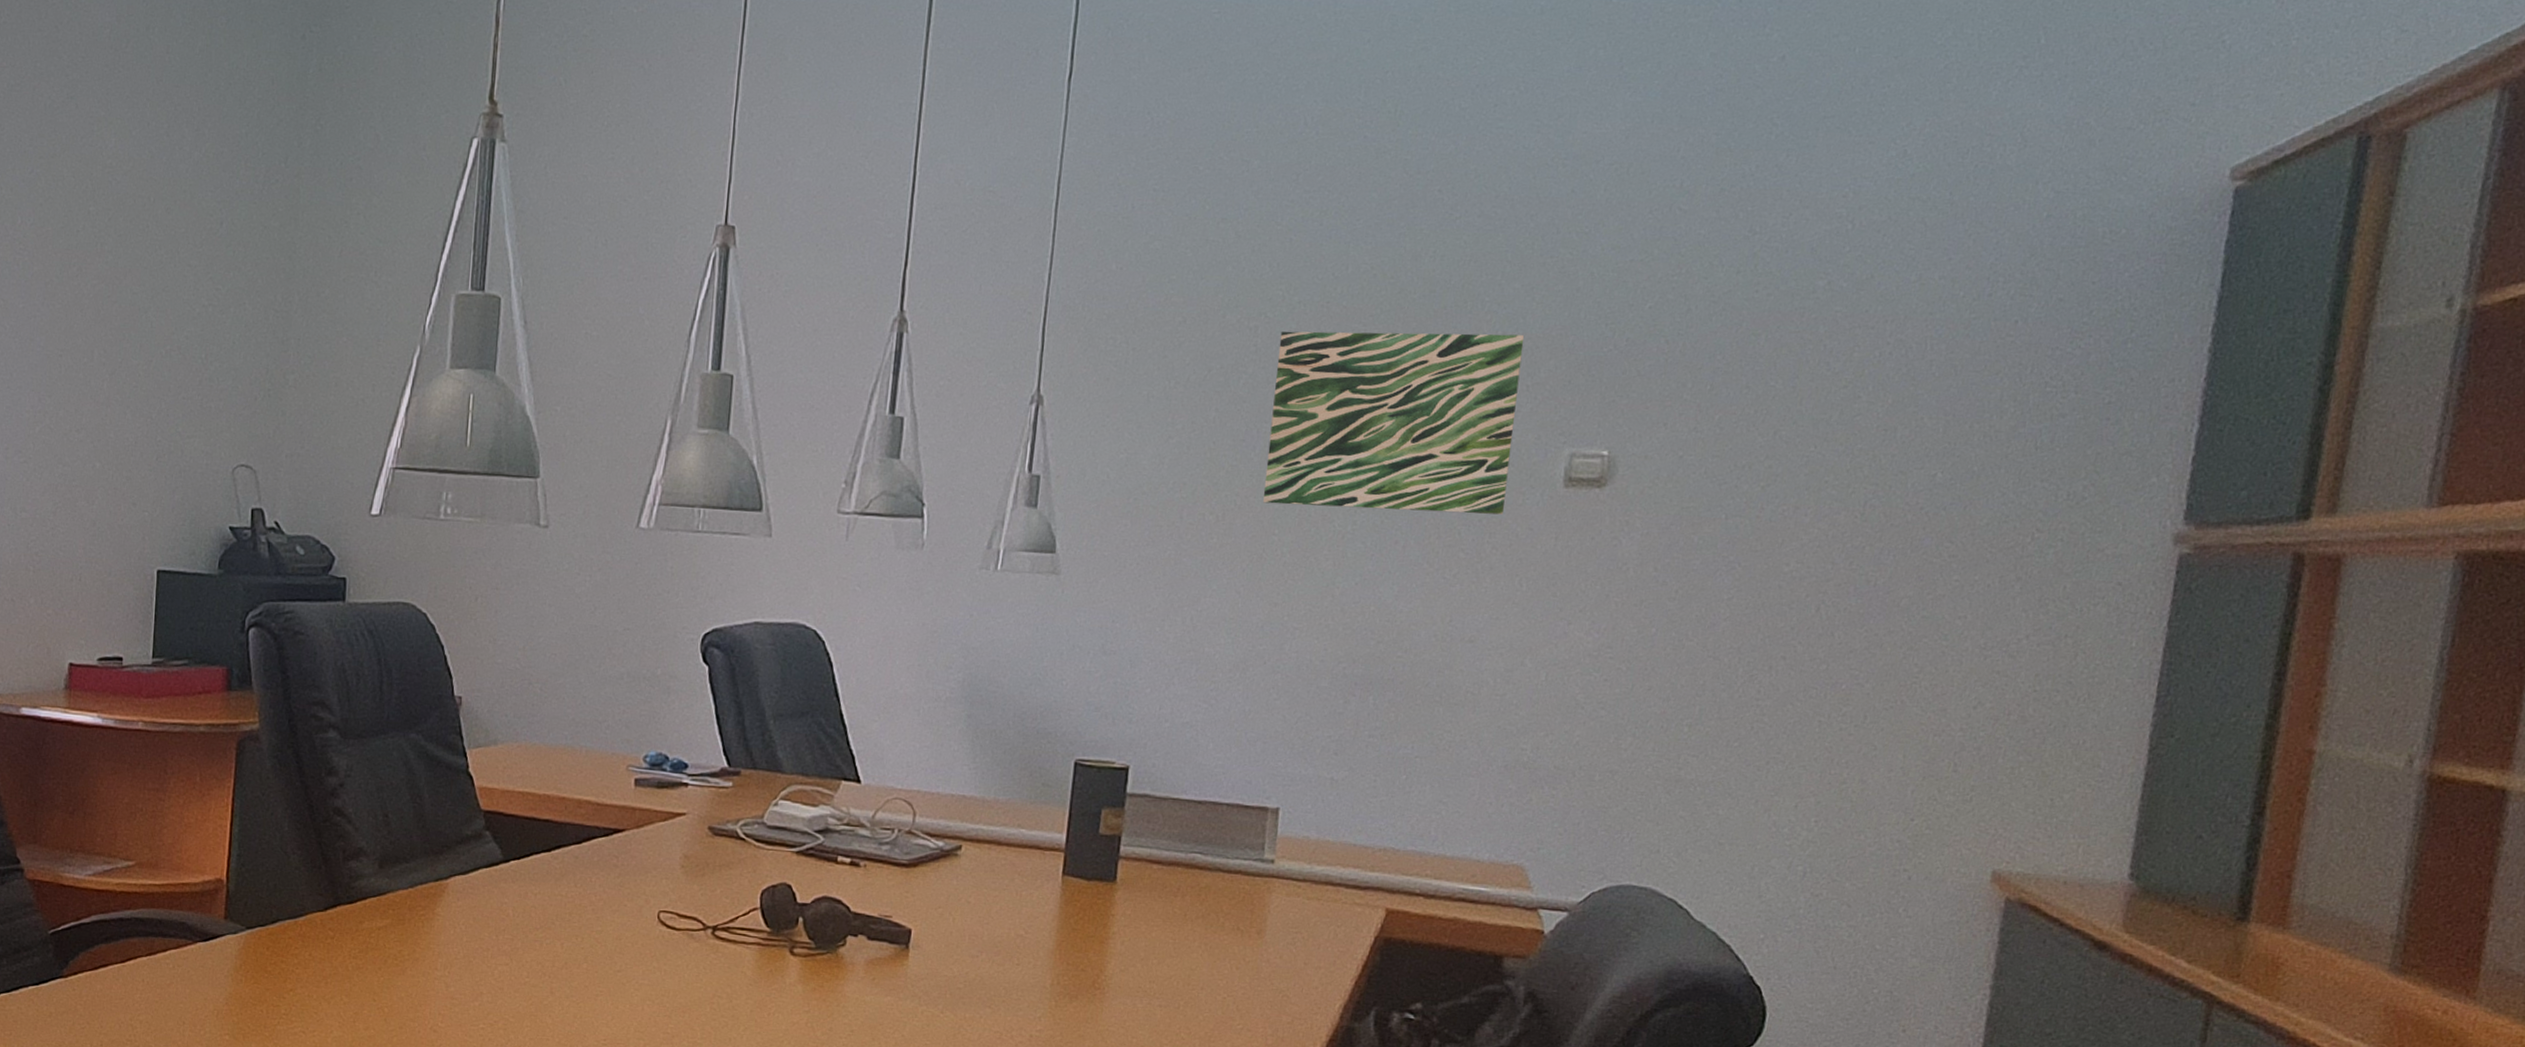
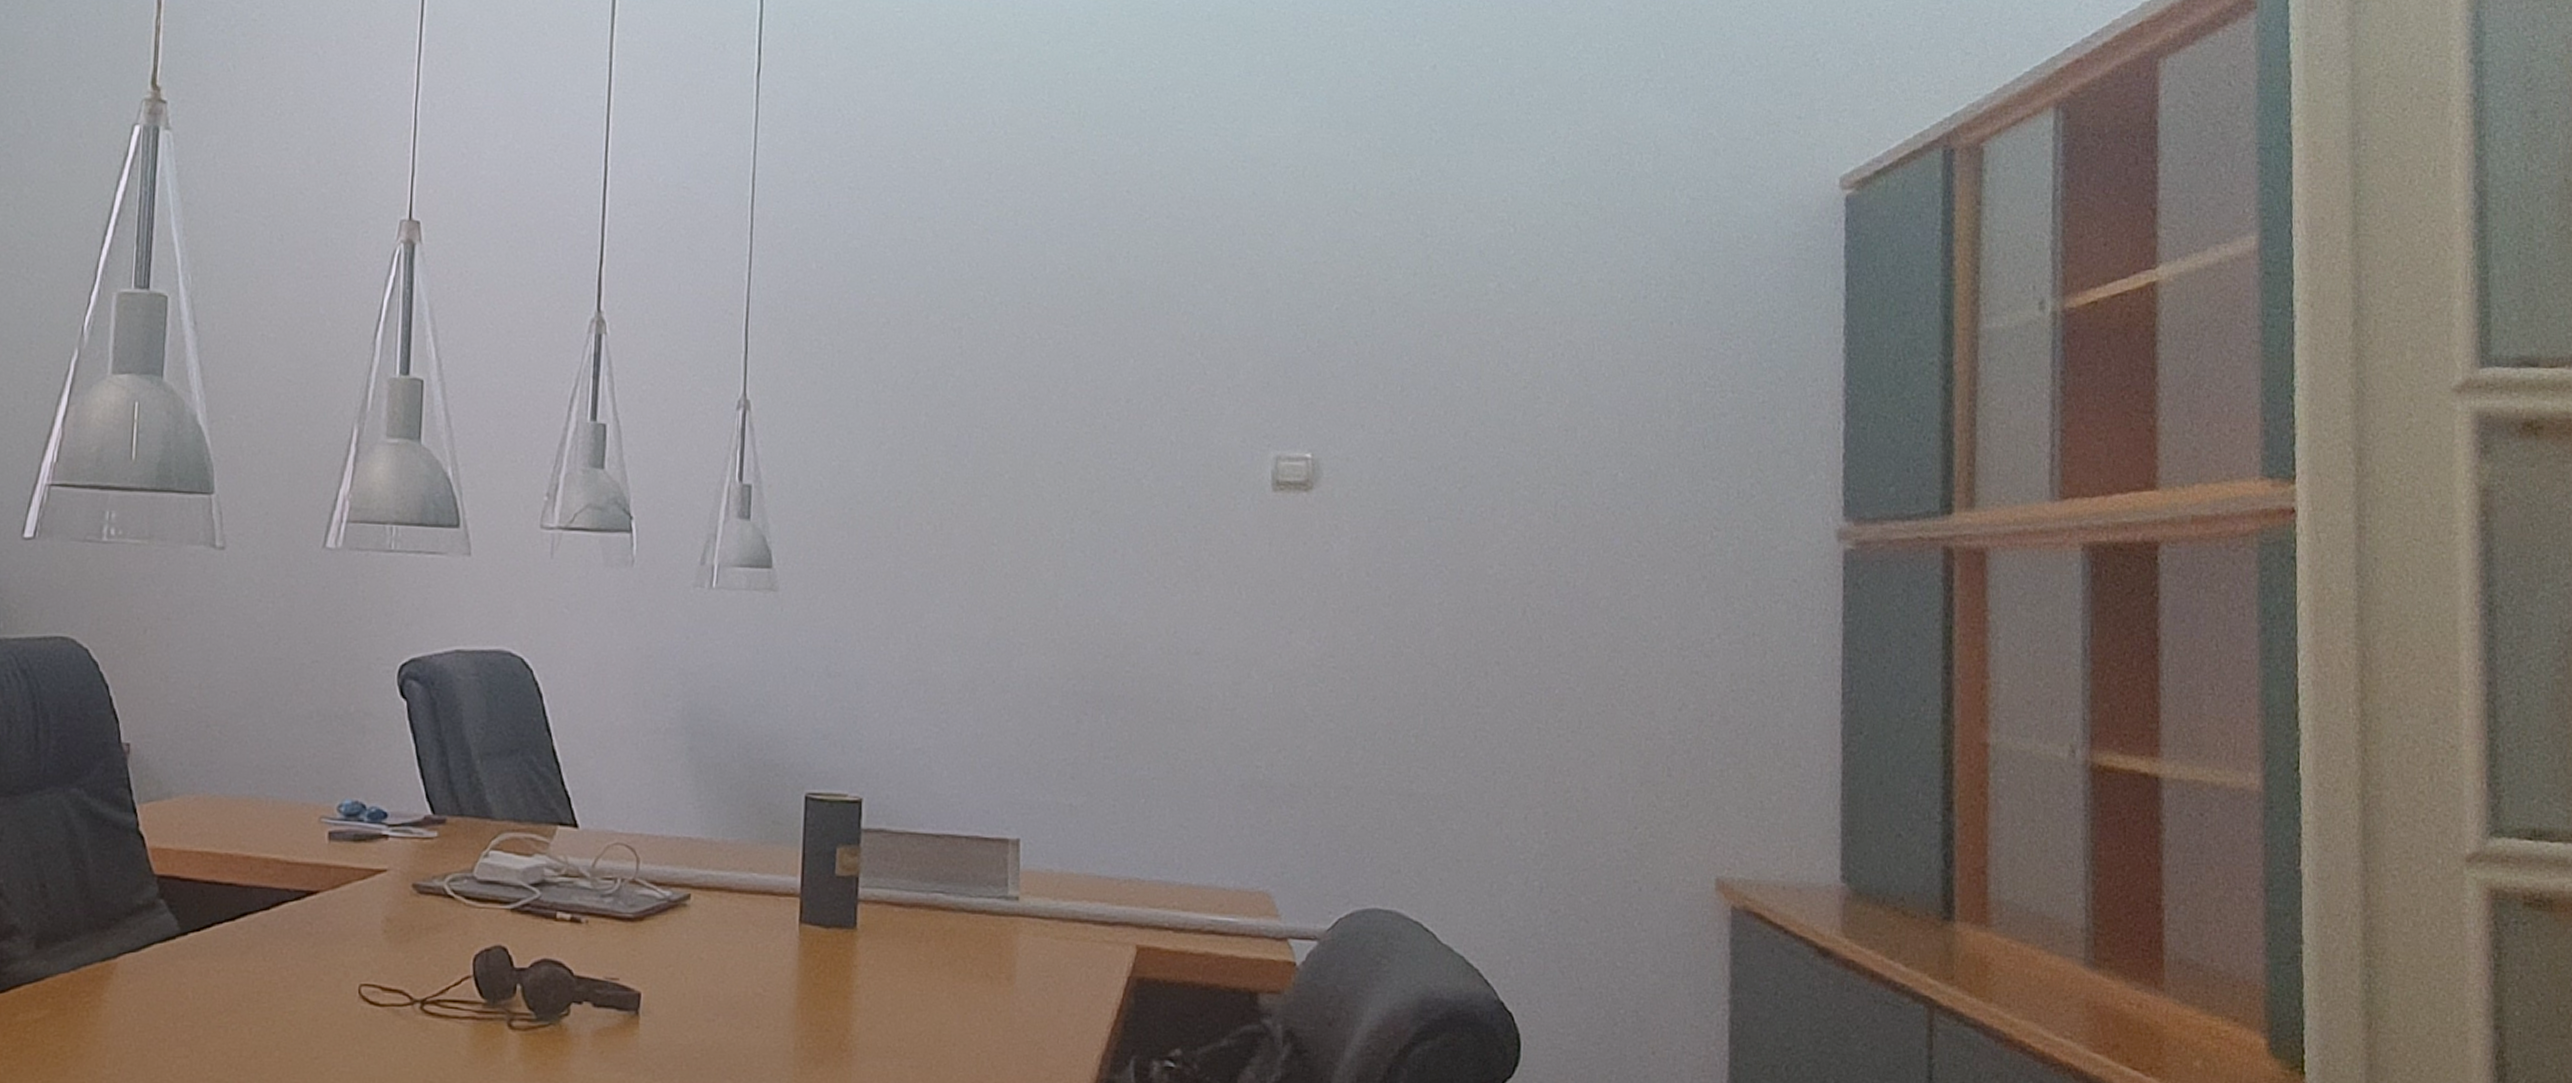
wall art: present [1263,331,1525,515] -> none [979,332,1222,520]

